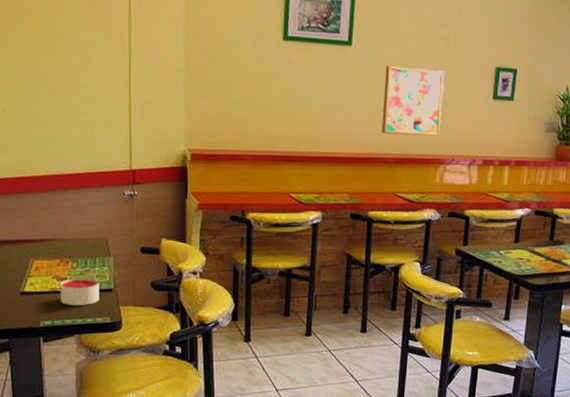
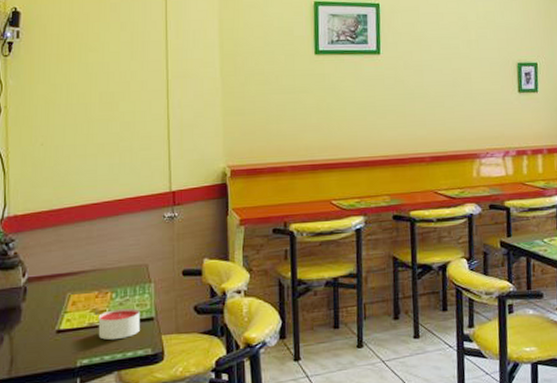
wall art: present [381,66,444,136] -> none [414,69,472,134]

